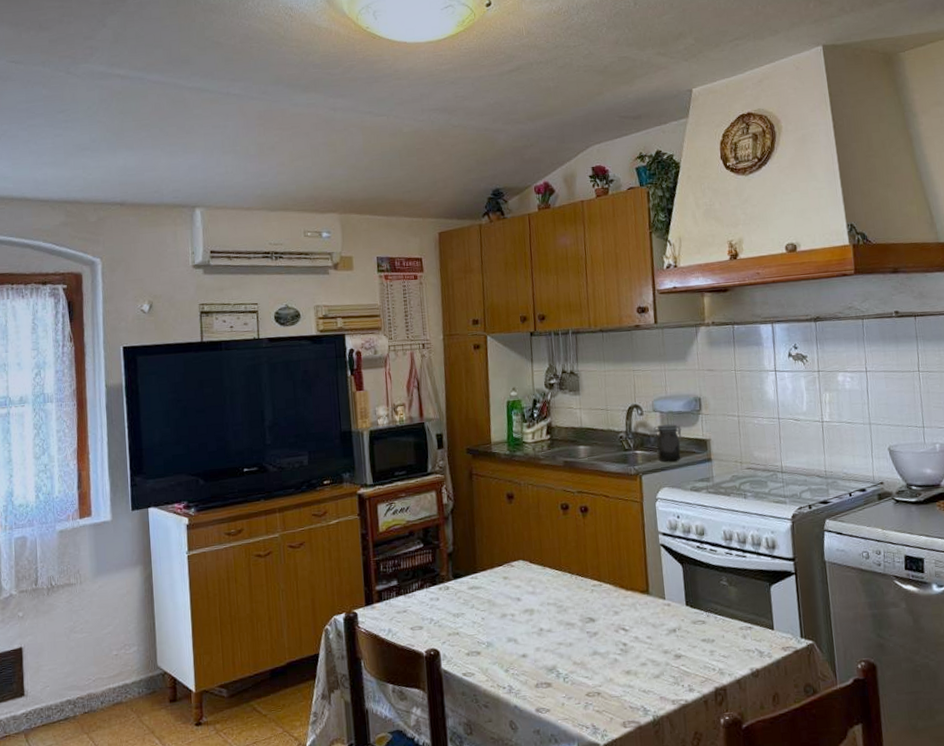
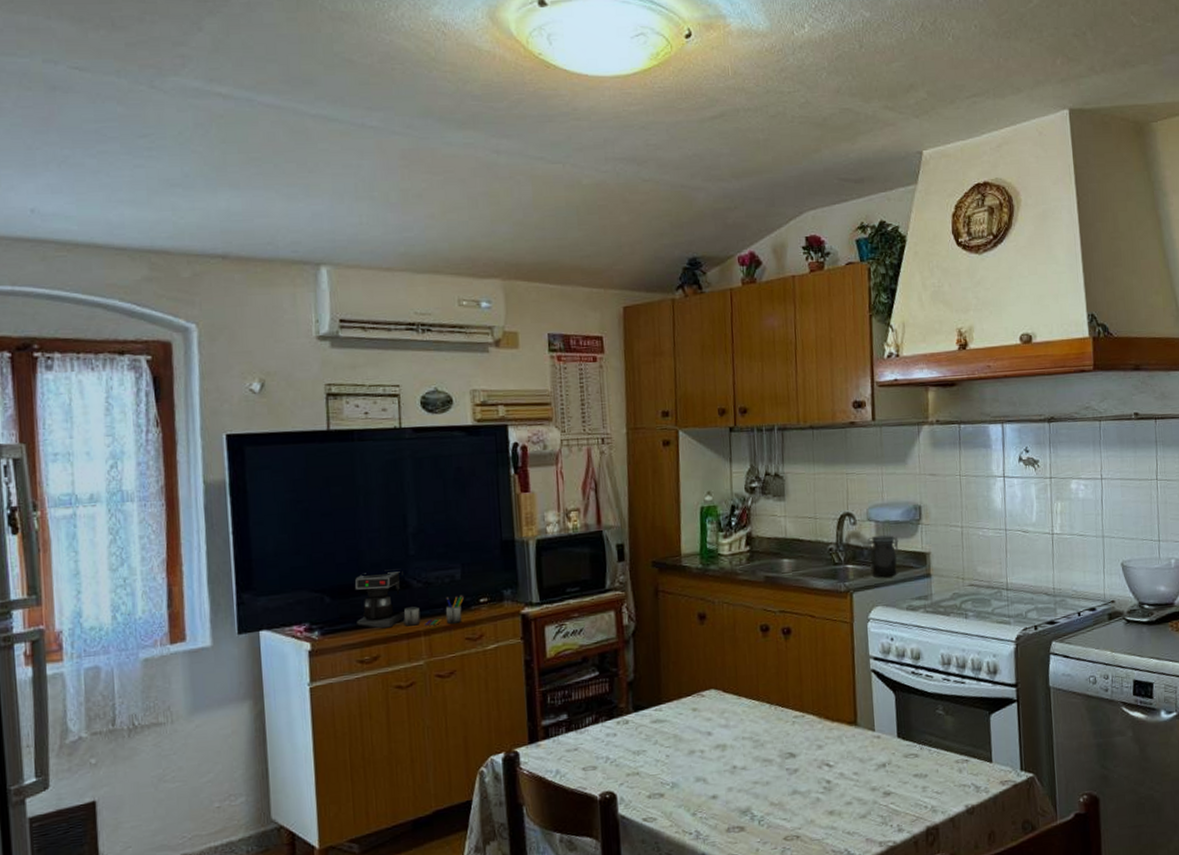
coffee maker: none [223,456,312,507] -> present [354,569,465,630]

